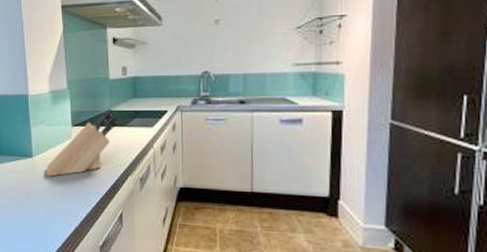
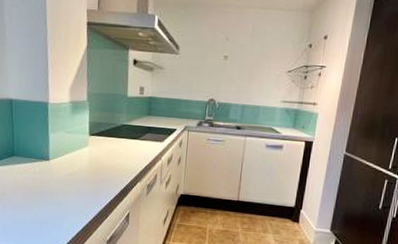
knife block: present [46,108,119,177] -> none [61,122,133,179]

